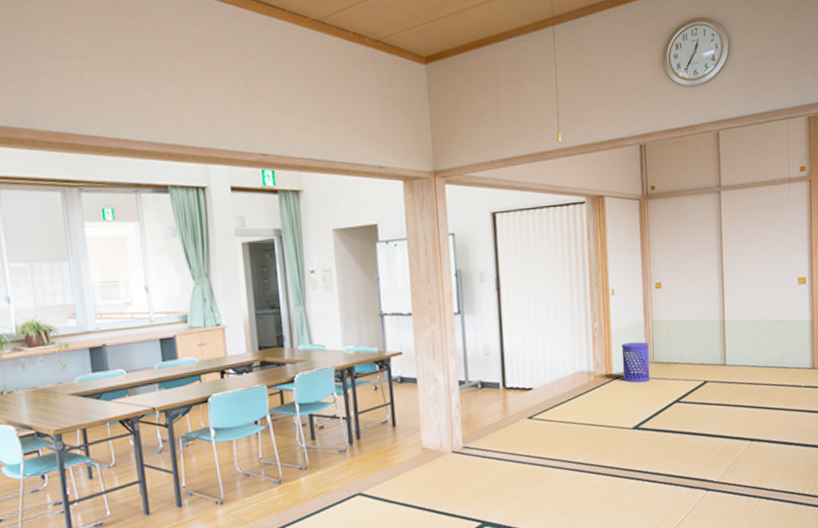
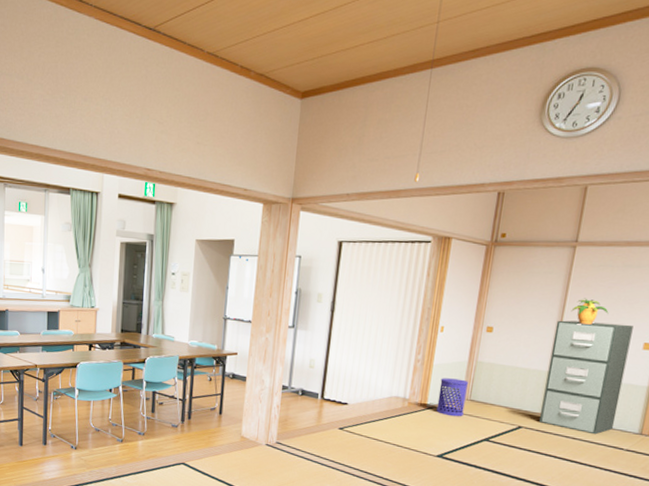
filing cabinet: none [718,262,789,377] -> present [539,320,633,435]
potted plant: none [728,241,762,268] -> present [571,298,609,325]

